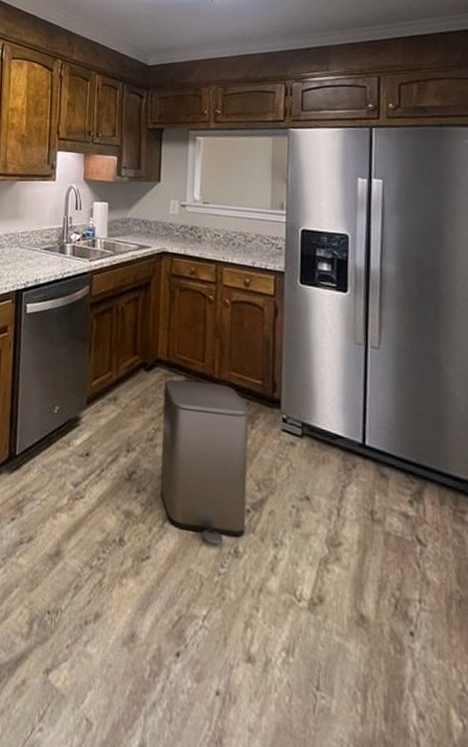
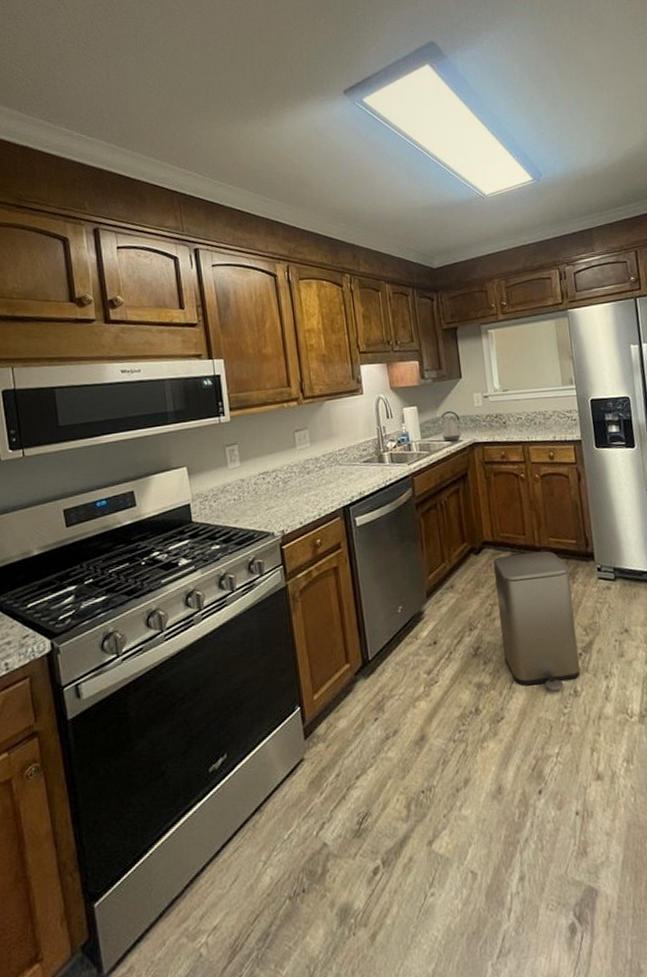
kettle: none [127,213,152,246] -> present [438,410,462,442]

